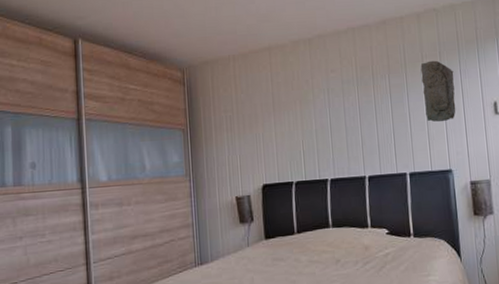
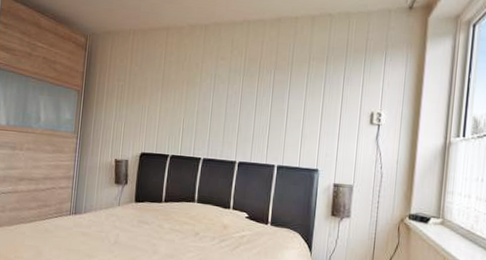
stone relief: present [420,60,456,122] -> none [303,63,338,123]

